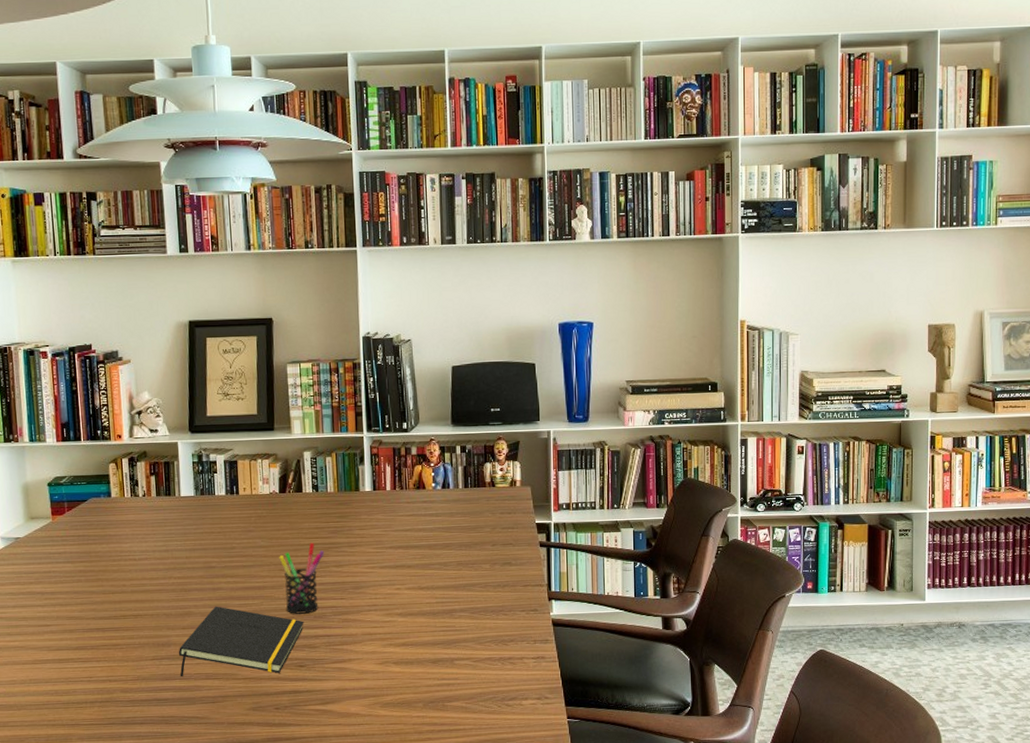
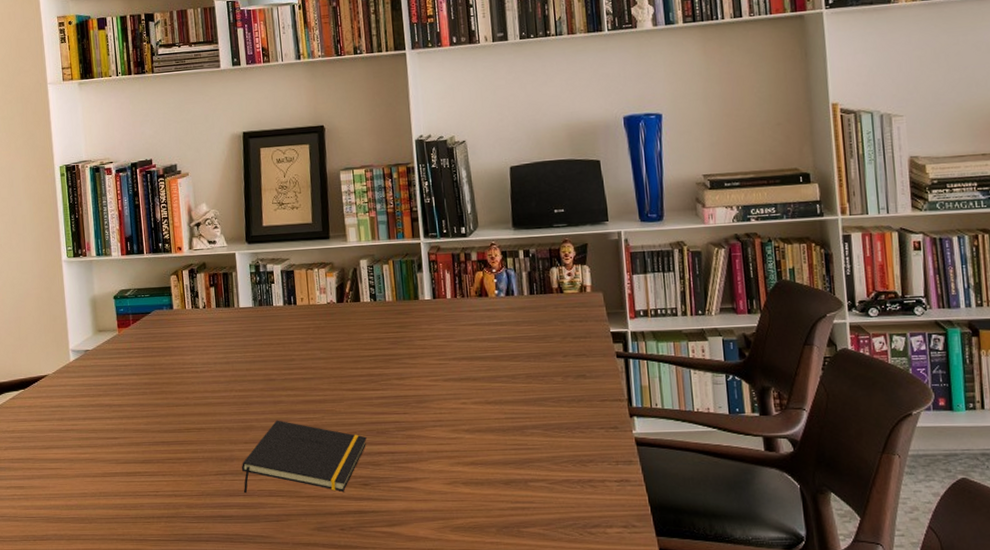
pen holder: present [279,542,324,614] -> none [339,354,385,429]

